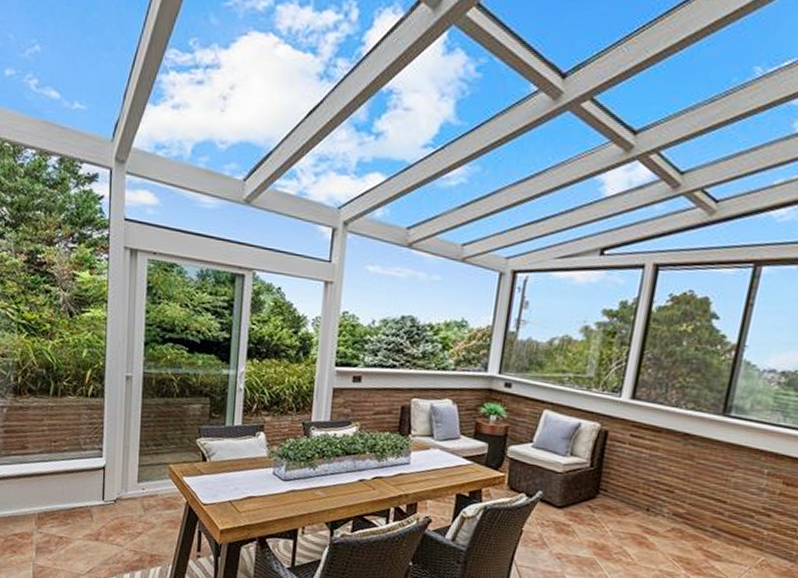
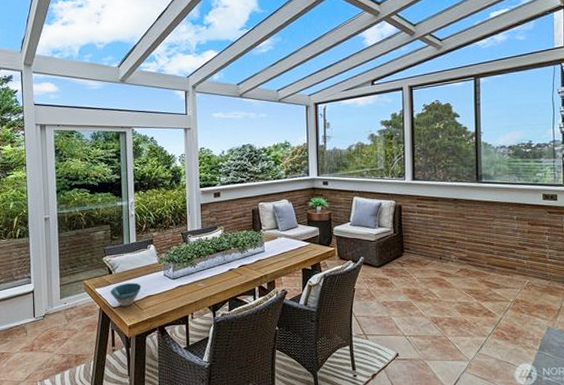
bowl: none [201,476,242,505] -> present [110,282,141,306]

